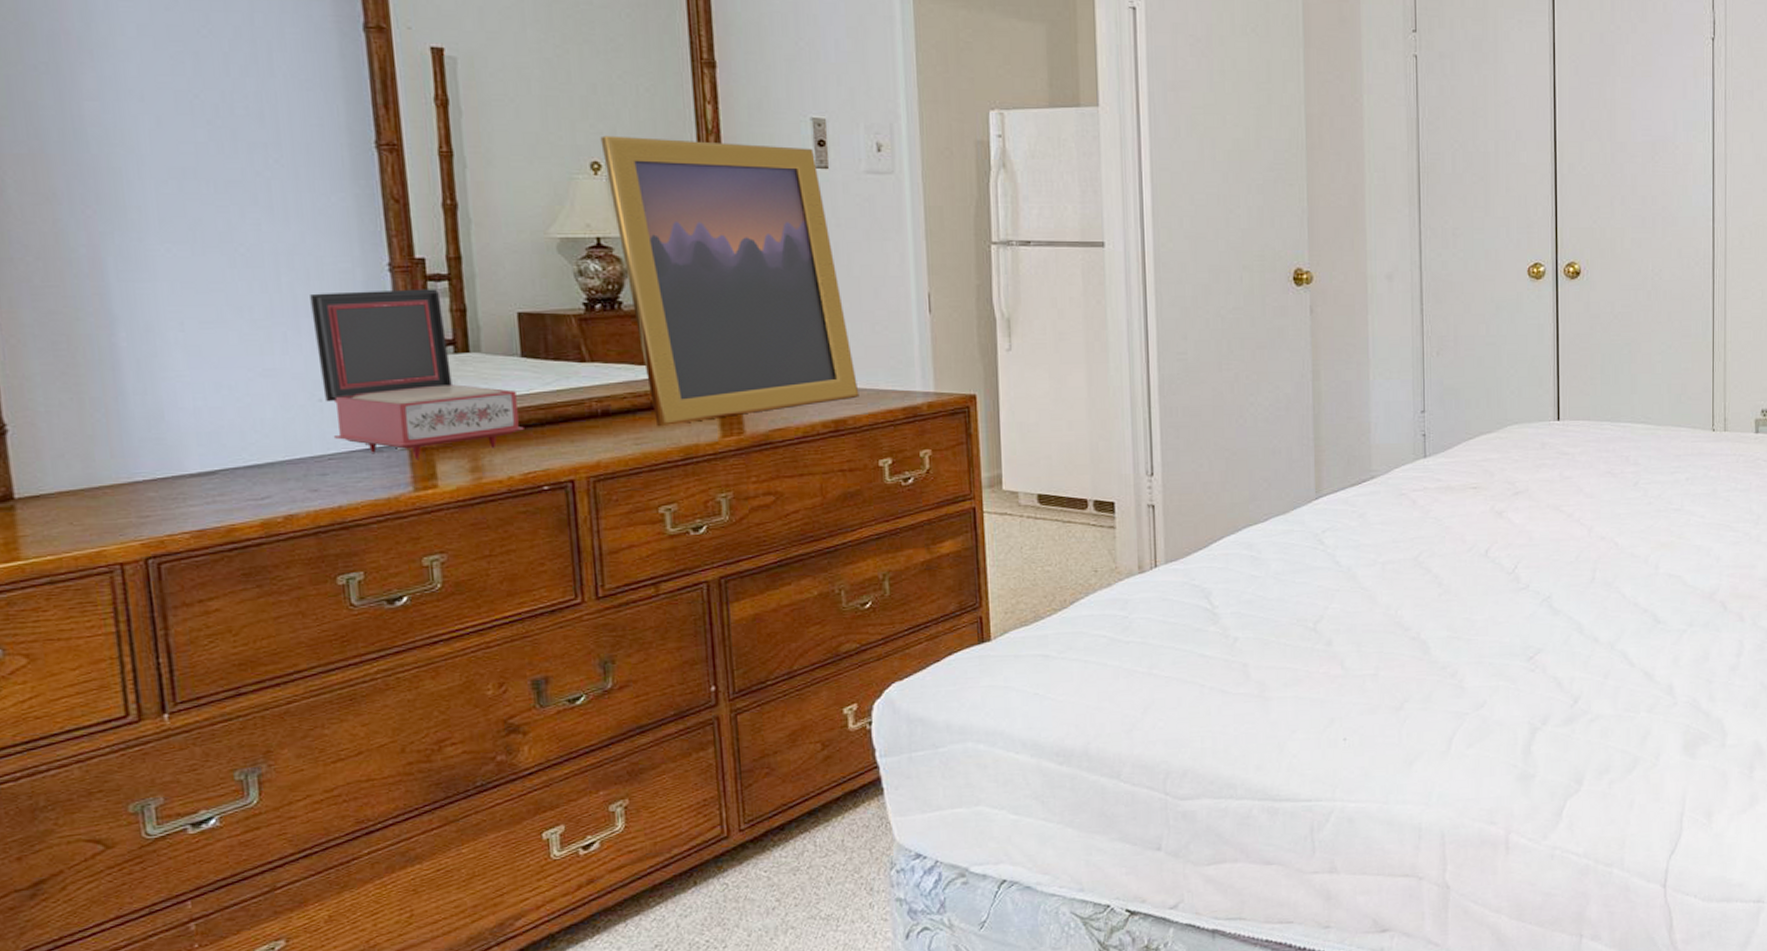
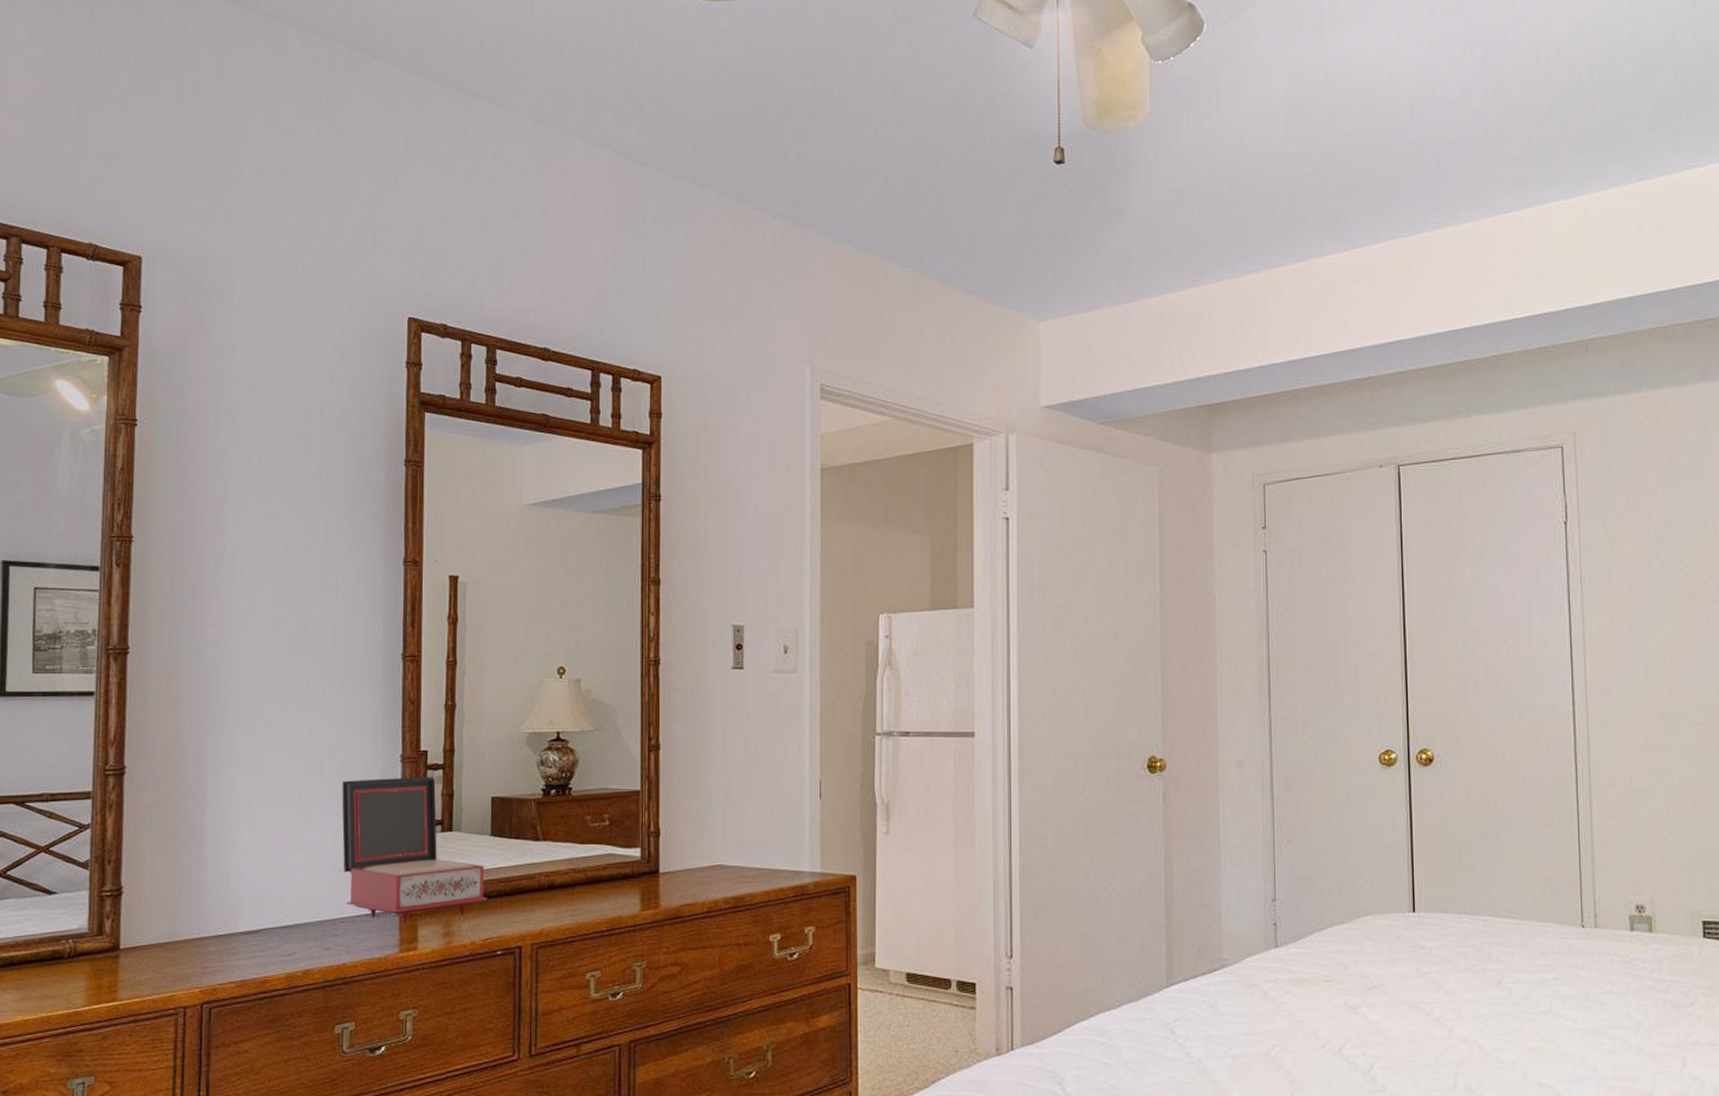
picture frame: present [600,135,859,427] -> none [567,644,757,900]

